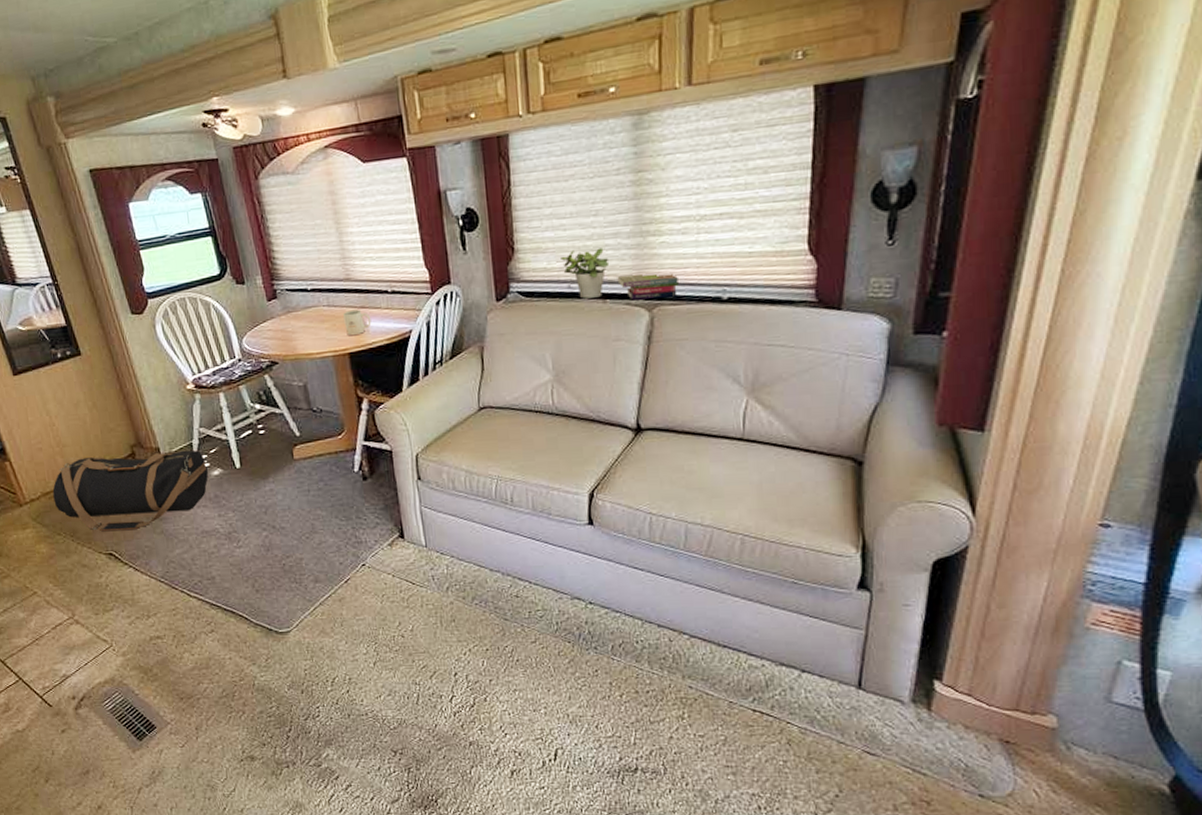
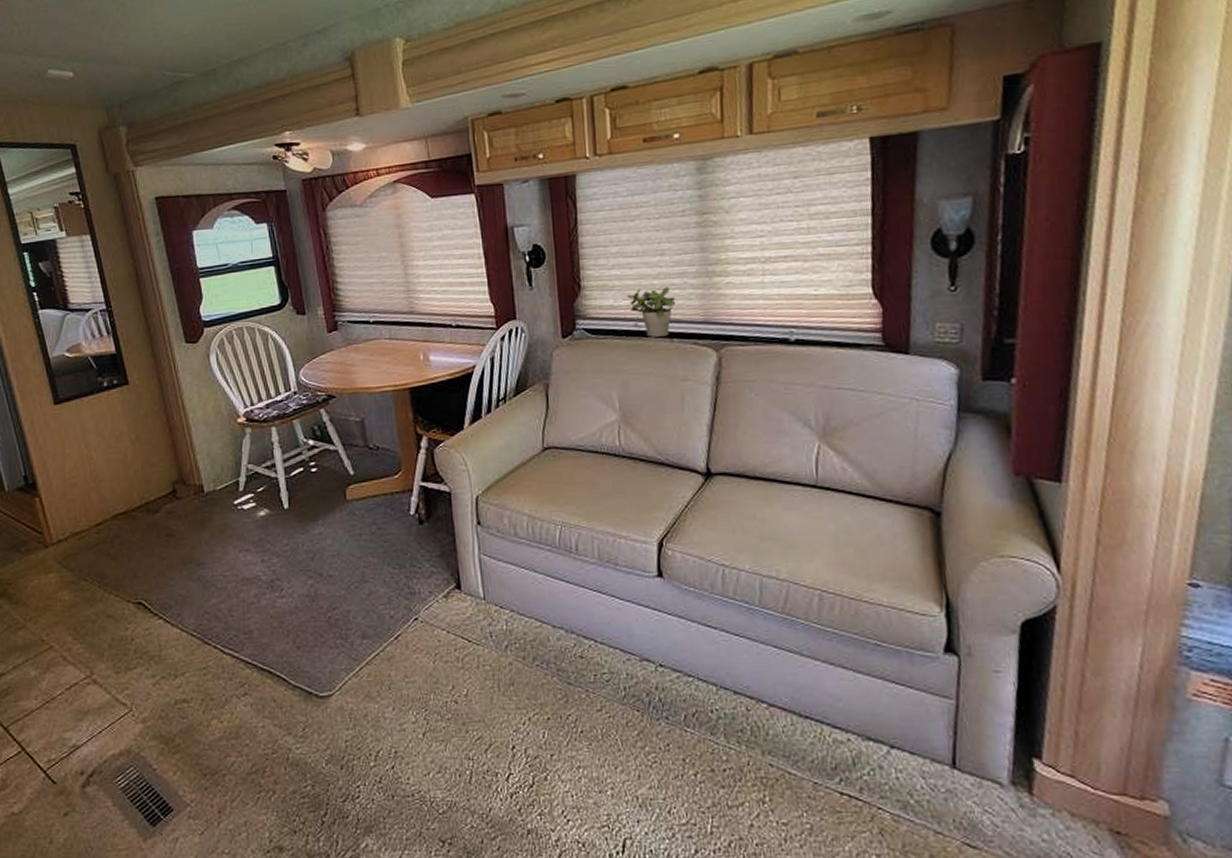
duffel bag: present [52,450,209,531] -> none [83,488,253,576]
mug: present [343,309,372,336] -> none [406,343,434,371]
books: present [617,272,678,300] -> none [684,312,746,340]

